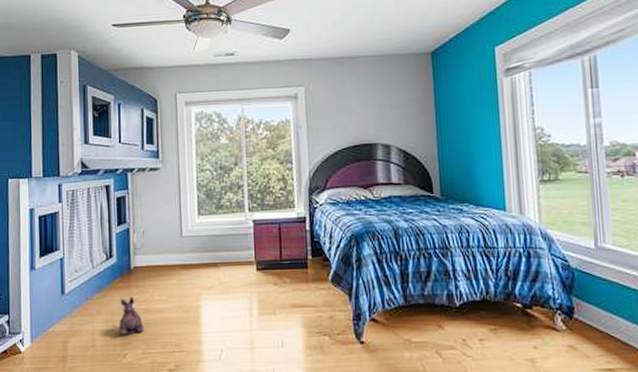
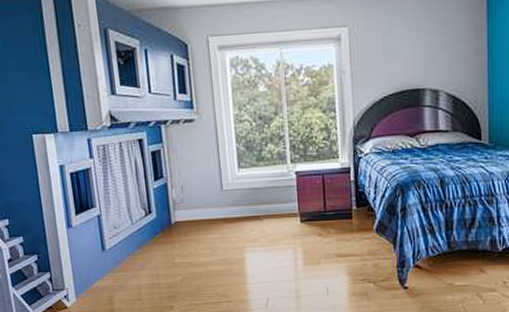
plush toy: present [119,297,144,335] -> none [163,251,189,288]

